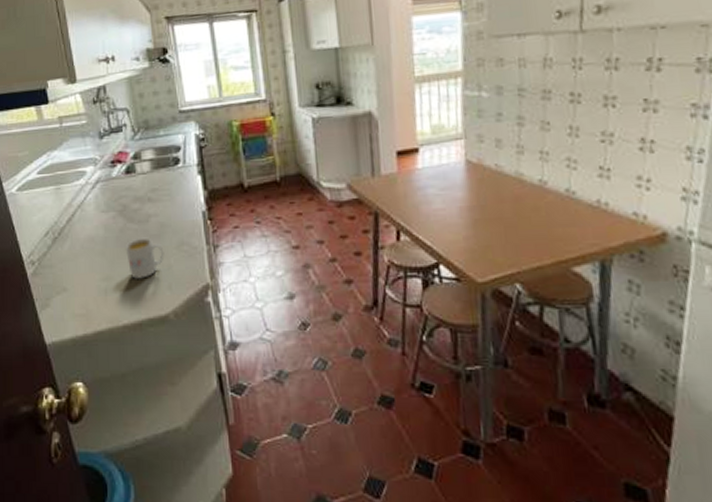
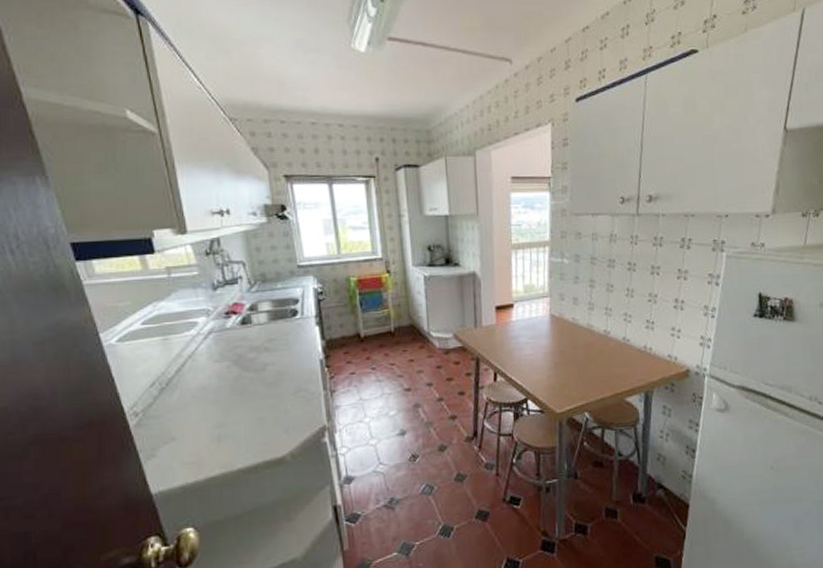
mug: present [126,237,165,279] -> none [241,385,281,425]

